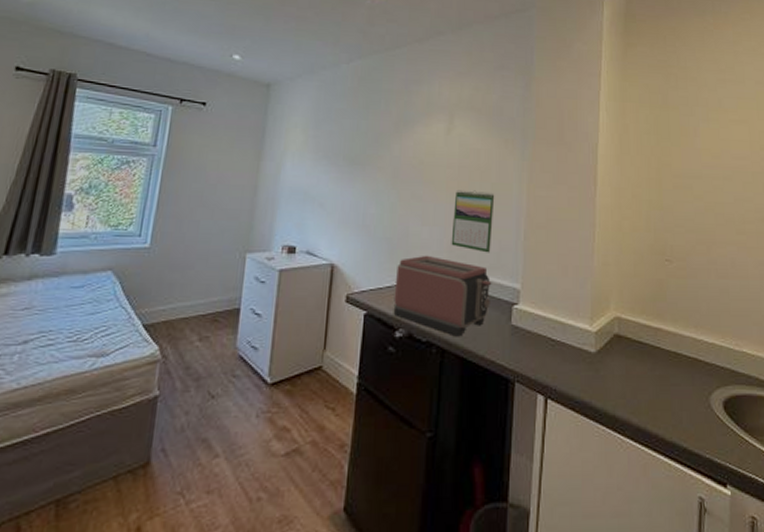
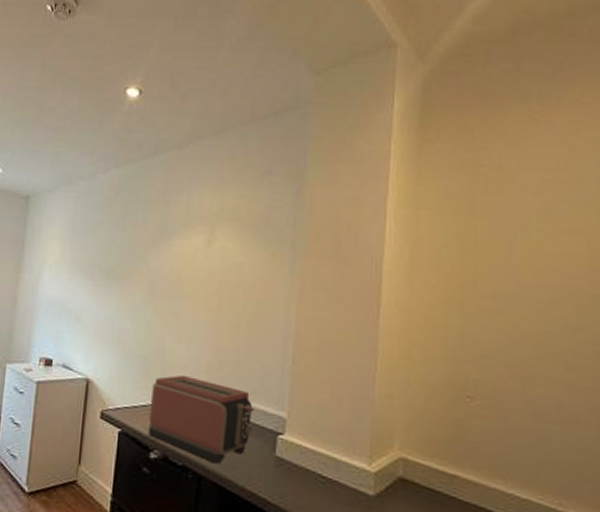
calendar: present [451,190,495,253] -> none [210,306,259,377]

